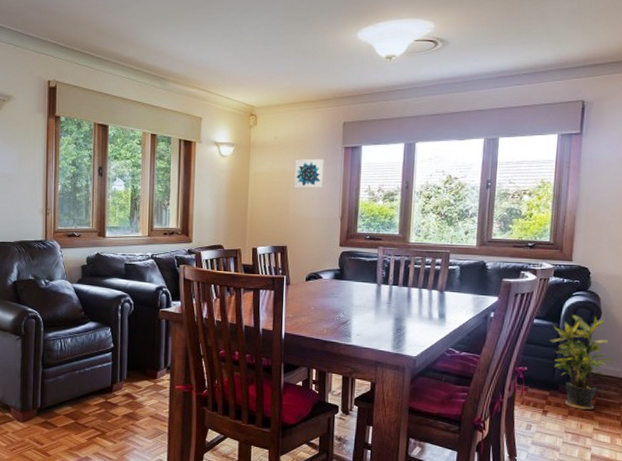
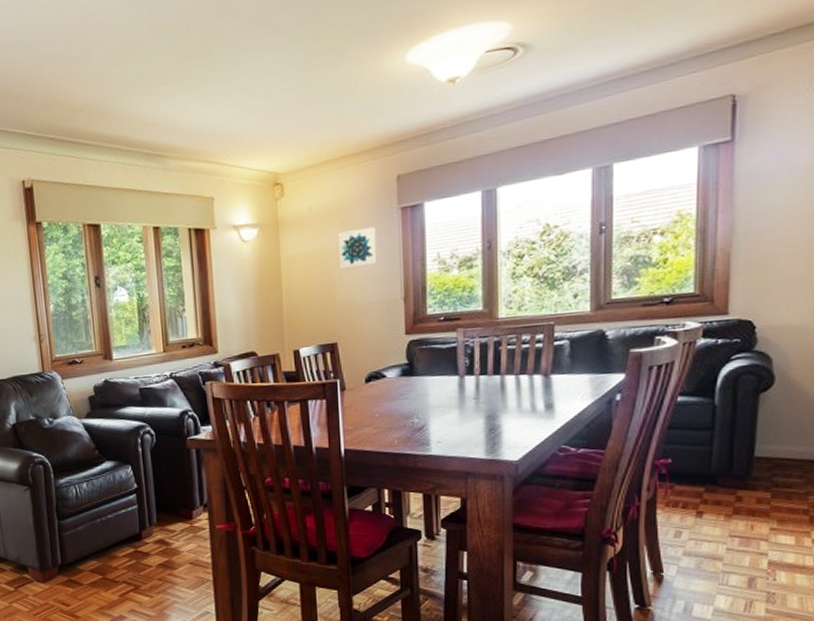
potted plant: present [550,314,612,411] -> none [702,383,793,507]

